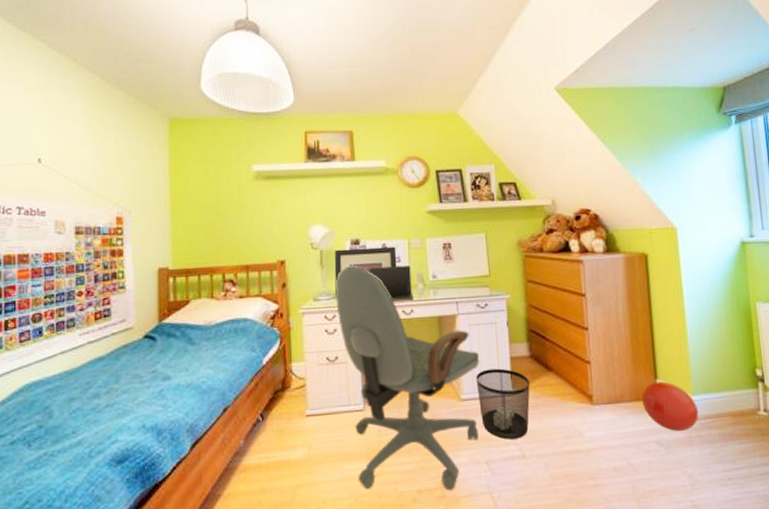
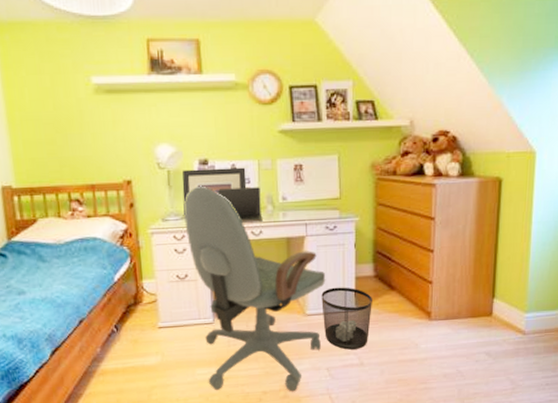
ball: present [641,381,699,432] -> none [476,300,529,345]

